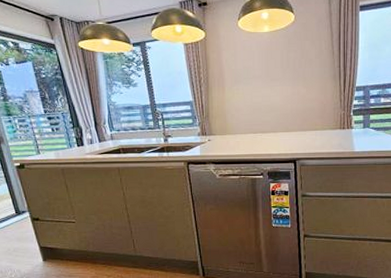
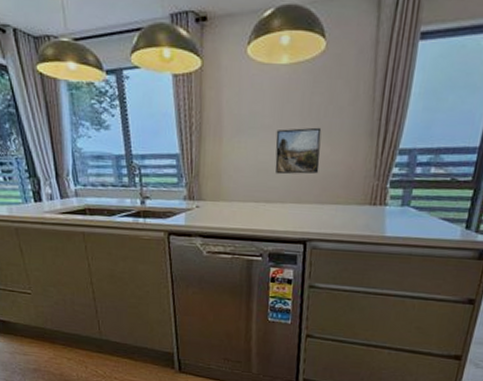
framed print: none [265,75,299,111] -> present [275,127,322,175]

